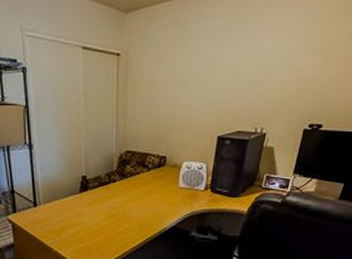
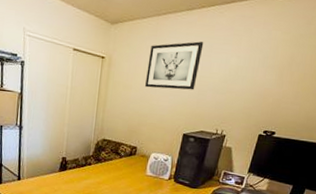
wall art: none [170,25,235,86] -> present [145,41,204,90]

